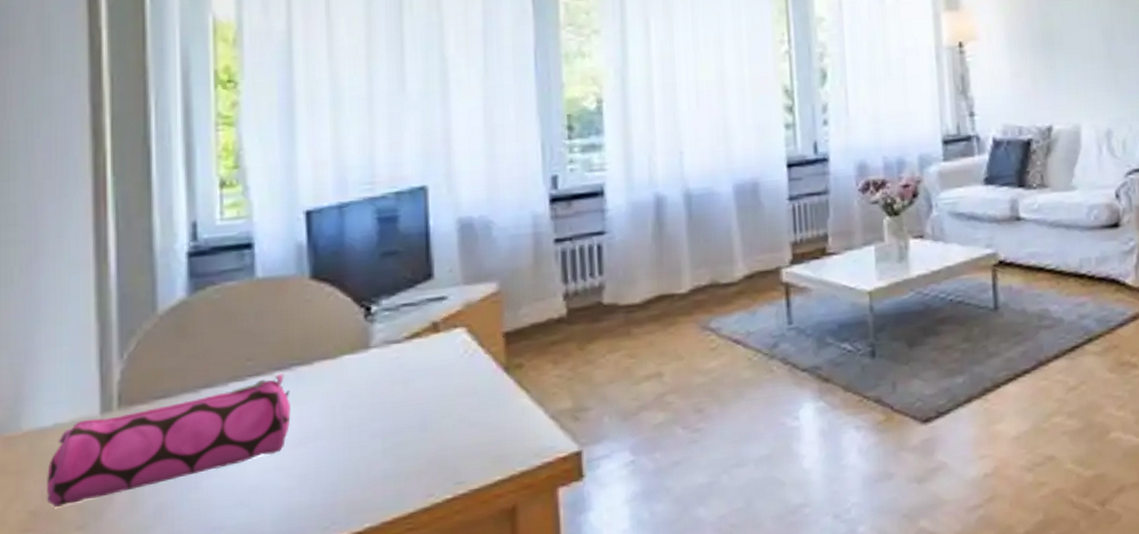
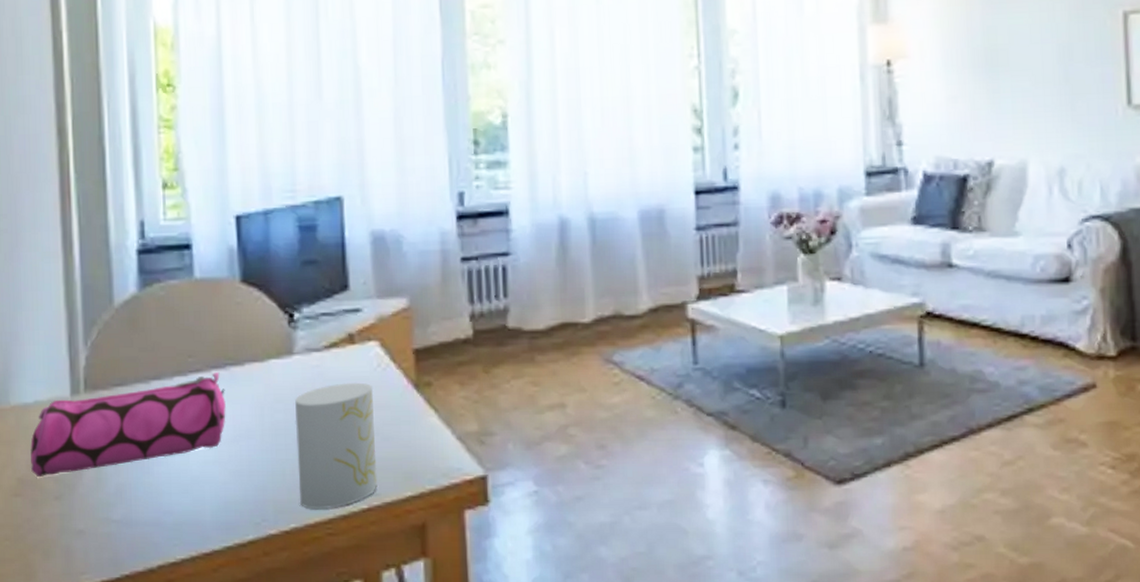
cup: none [371,370,463,506] -> present [295,382,378,509]

